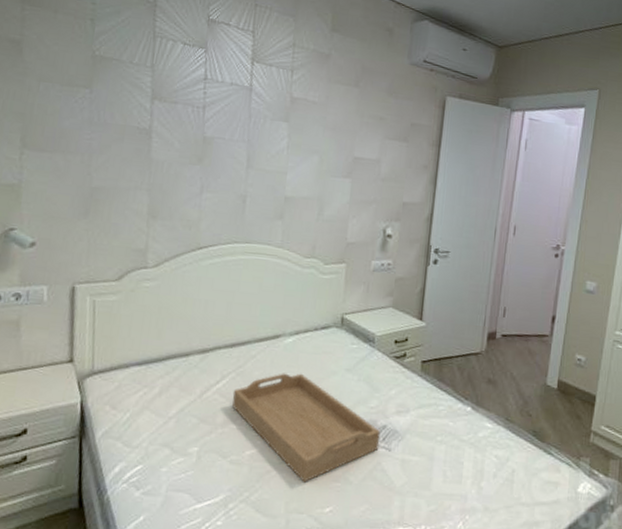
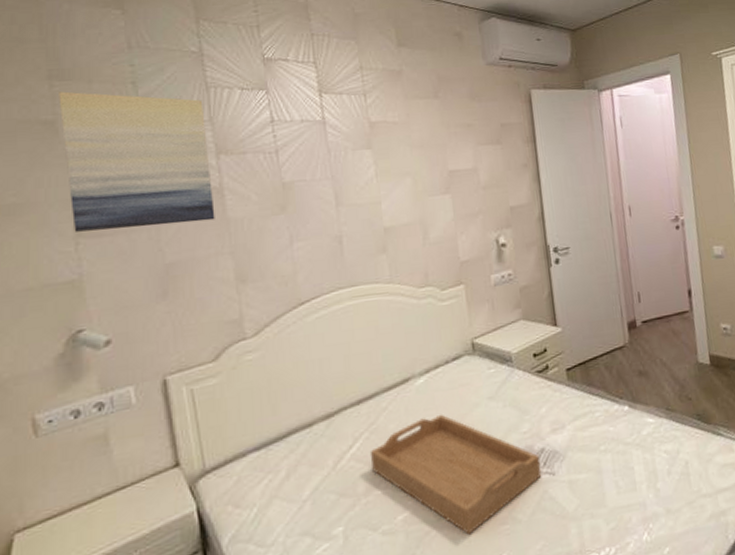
wall art: none [21,15,149,158] -> present [59,91,215,232]

